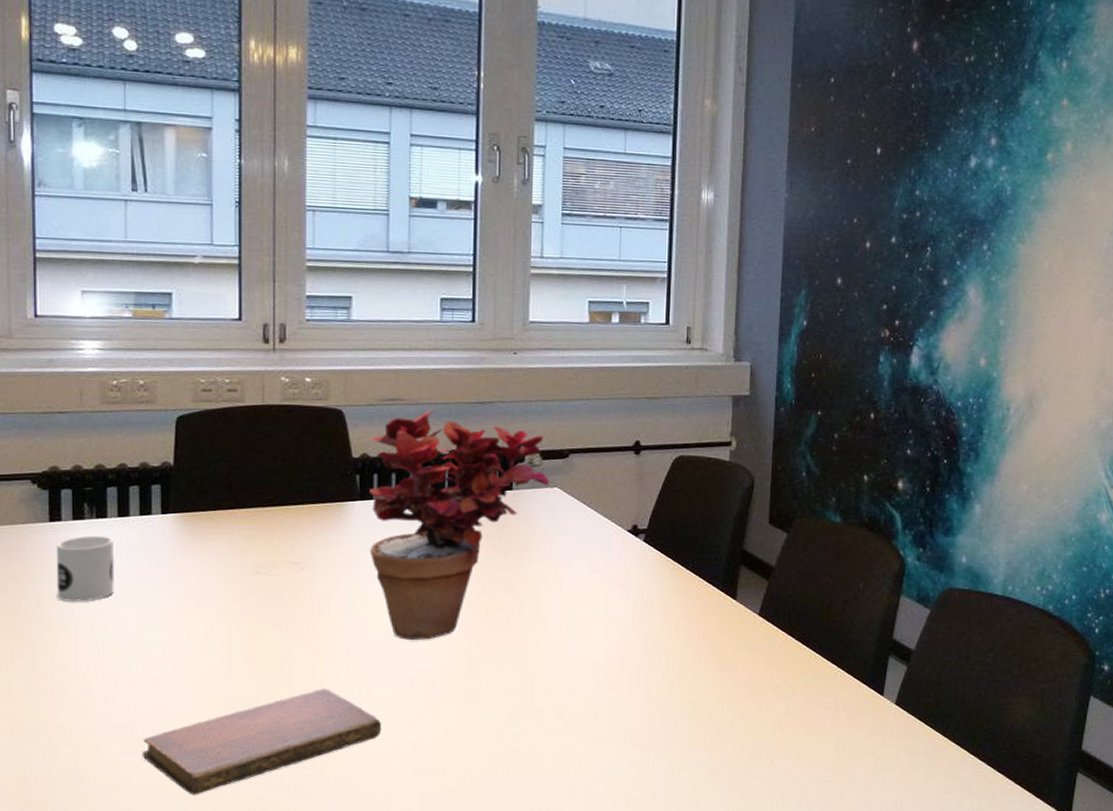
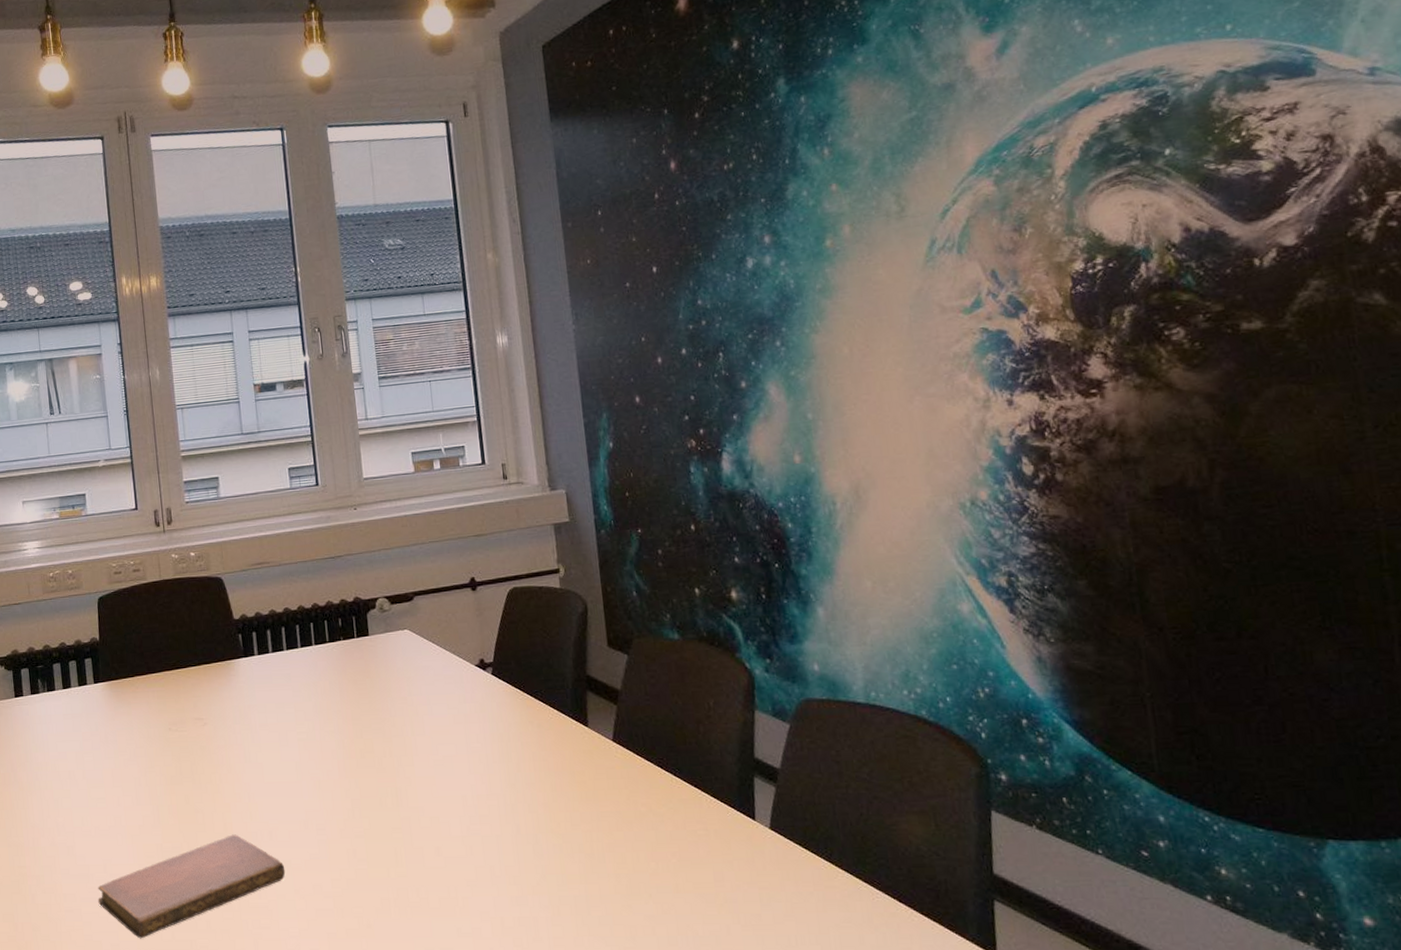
mug: present [56,535,114,602] -> none [21,706,66,766]
potted plant: present [368,410,550,640] -> none [245,569,400,785]

